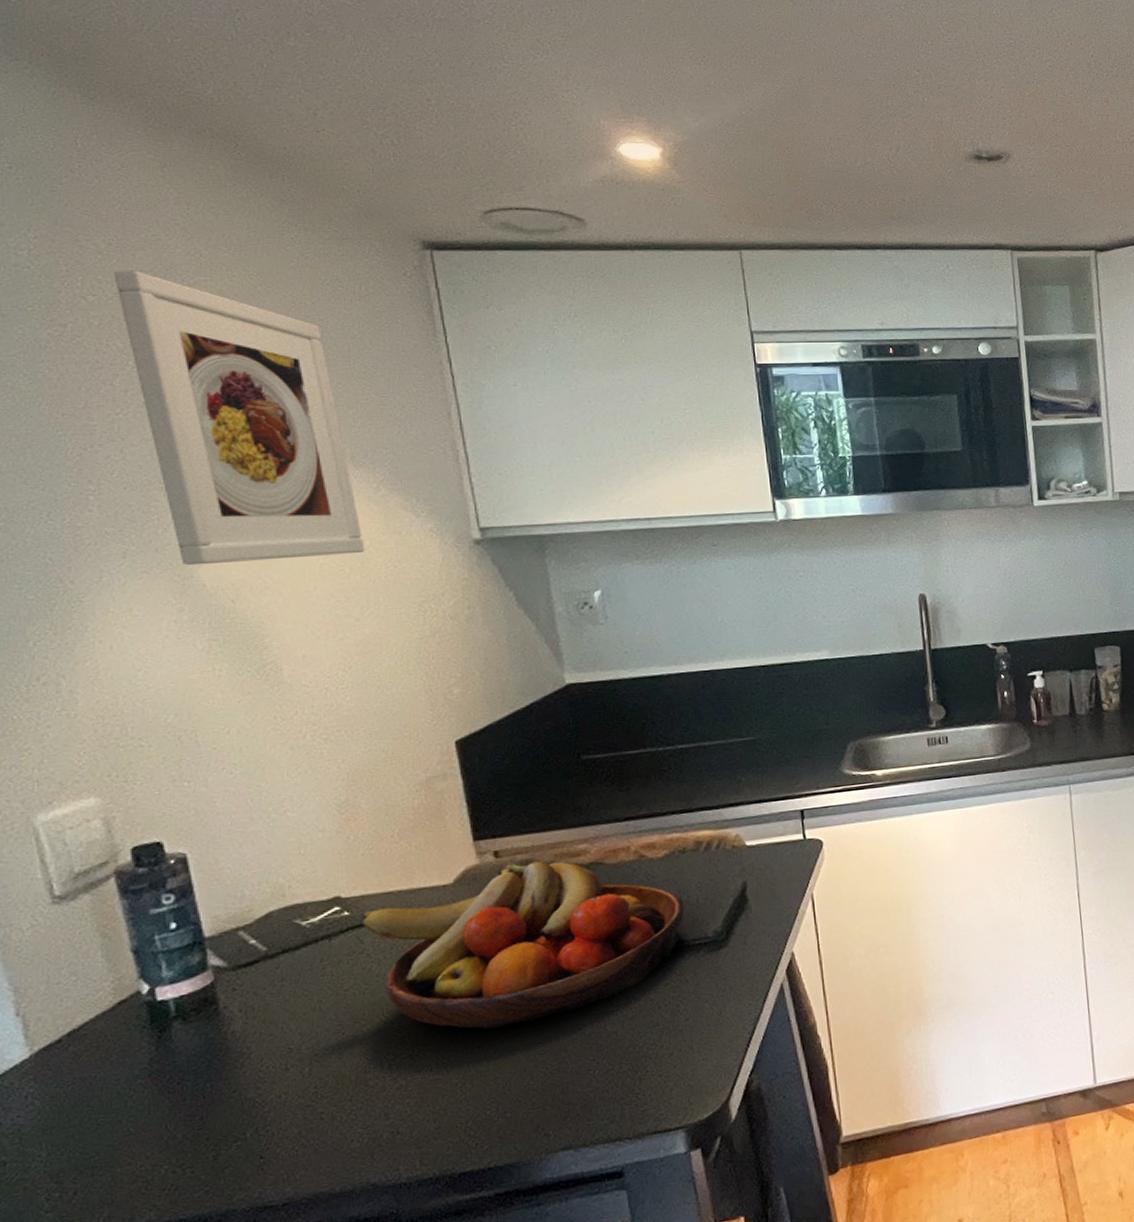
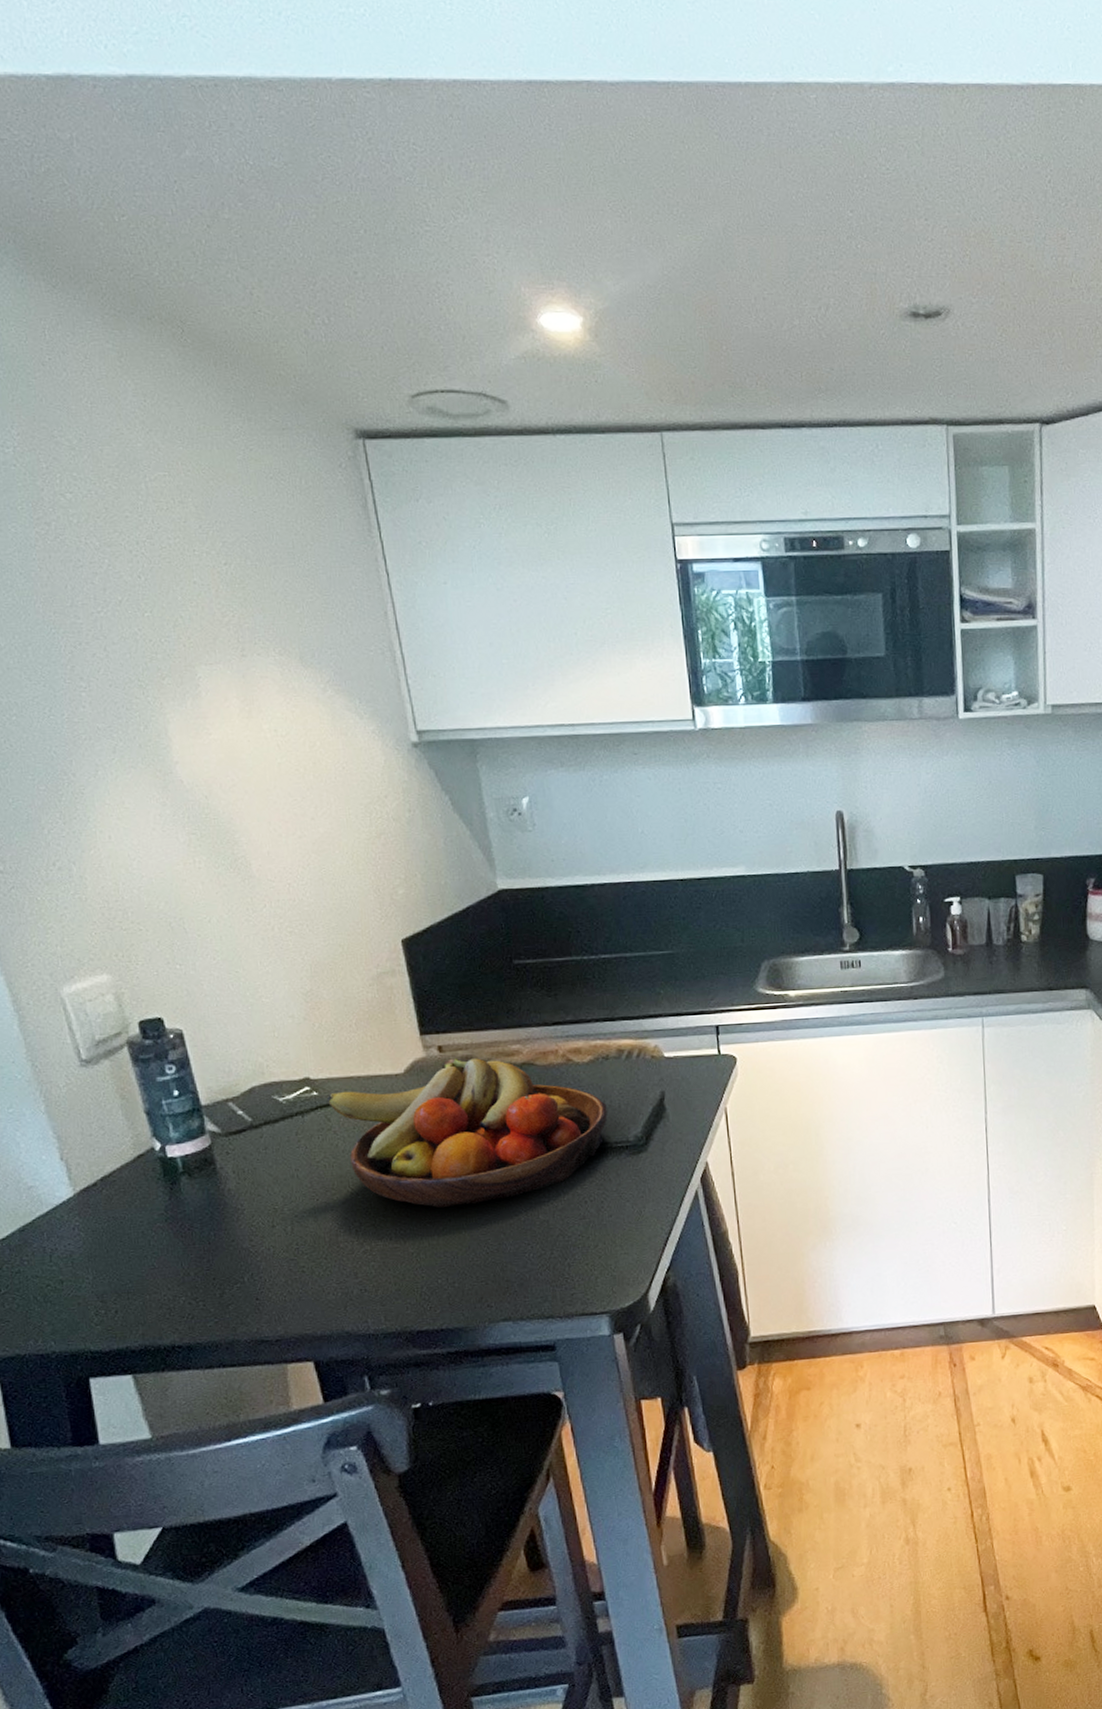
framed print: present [113,270,365,566] -> none [85,466,317,762]

